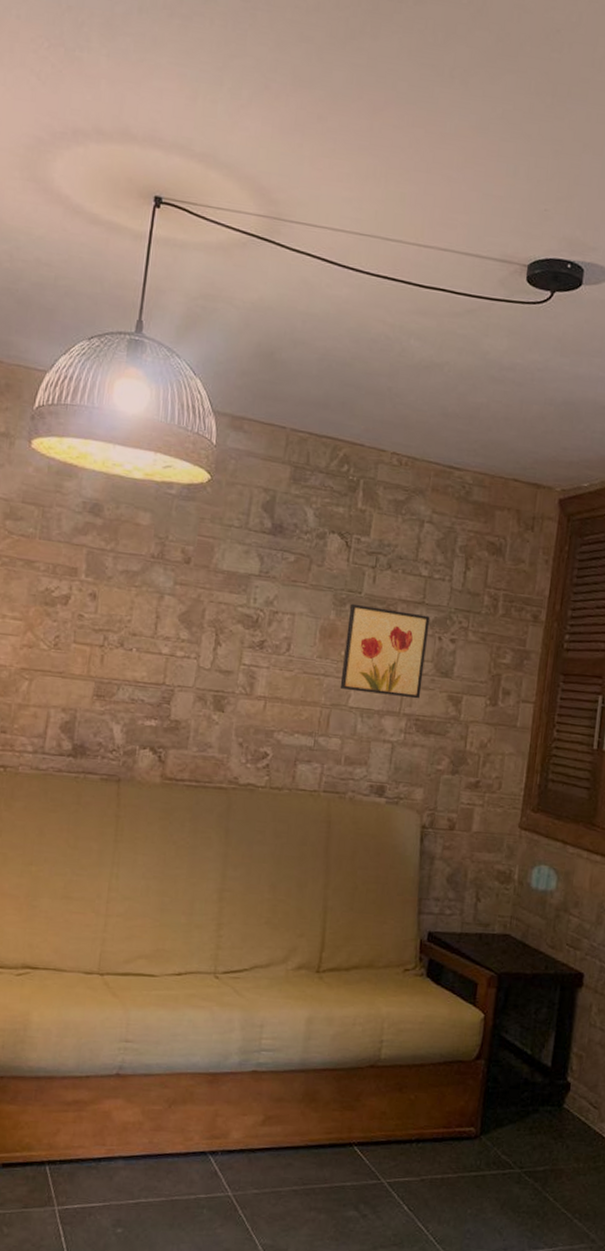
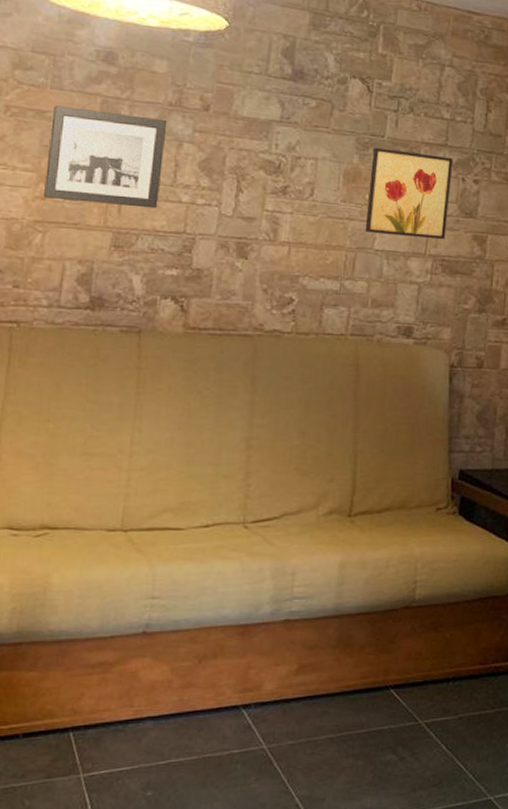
wall art: none [31,555,150,660] -> present [44,105,168,209]

